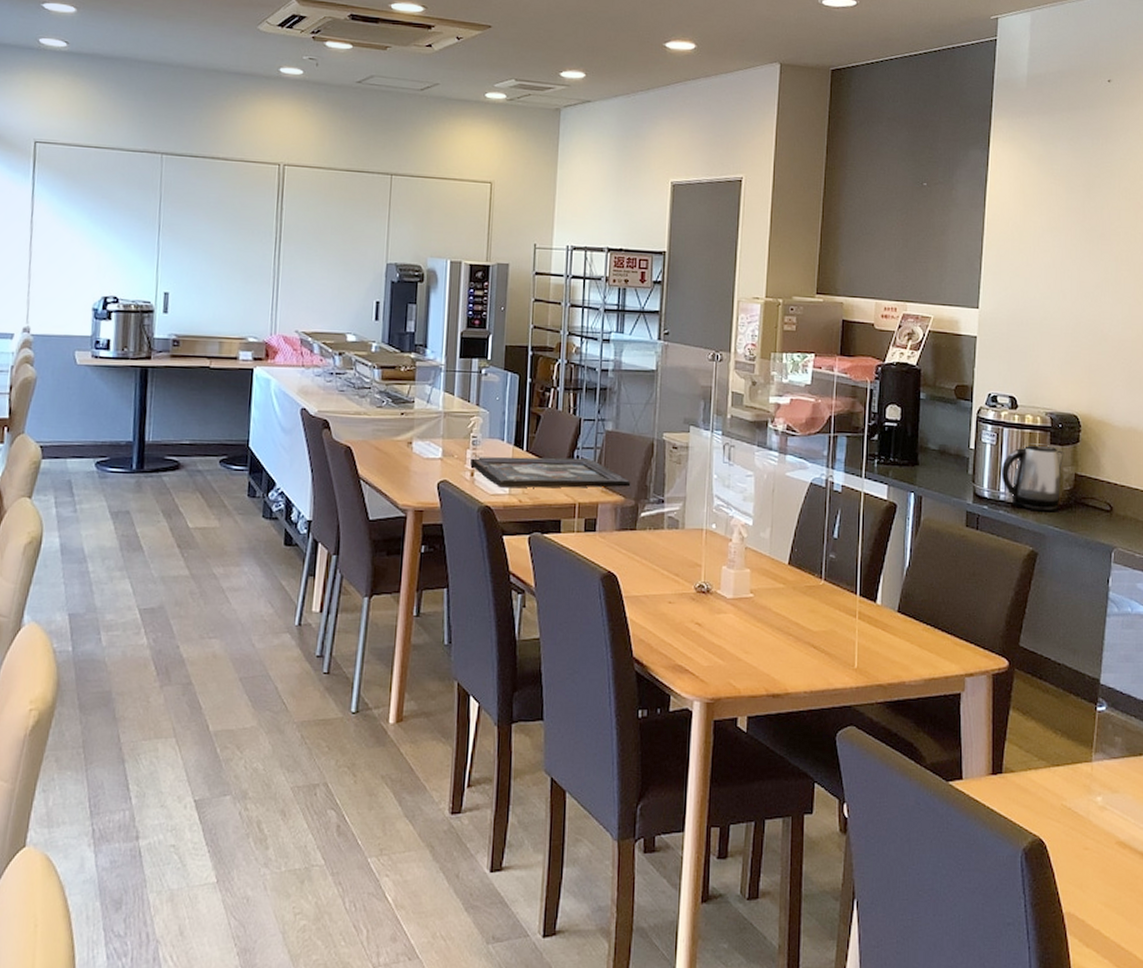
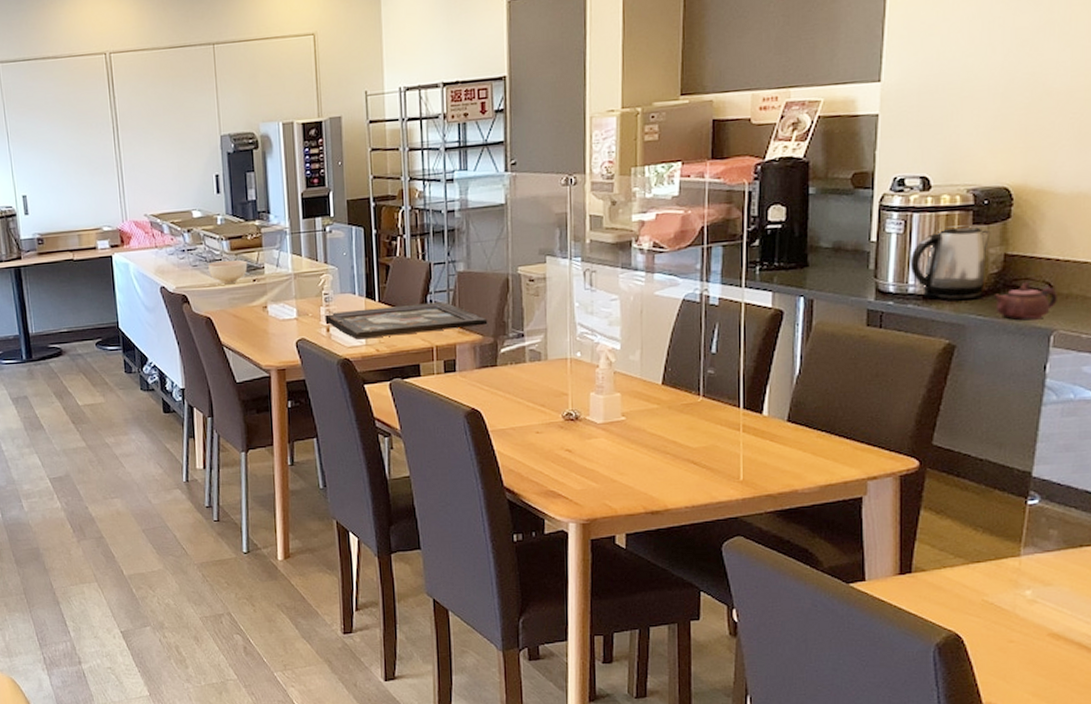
bowl: none [355,389,398,414] -> present [208,259,248,284]
teapot: none [1067,500,1116,537] -> present [993,281,1057,321]

